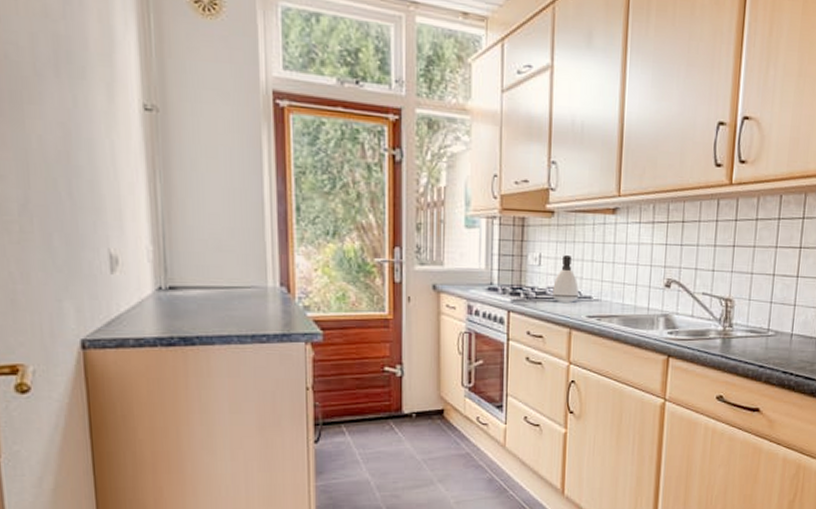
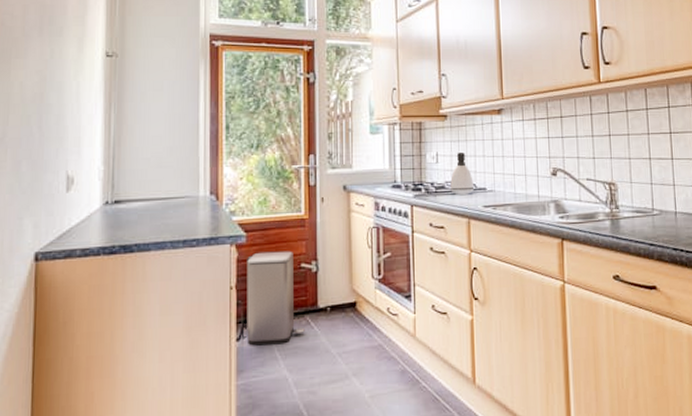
pedal bin: none [324,352,388,449] -> present [247,251,305,346]

